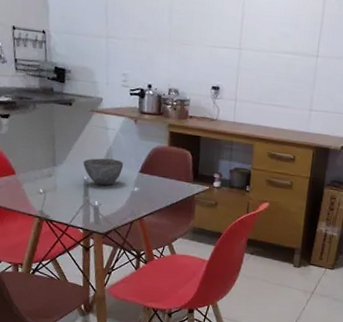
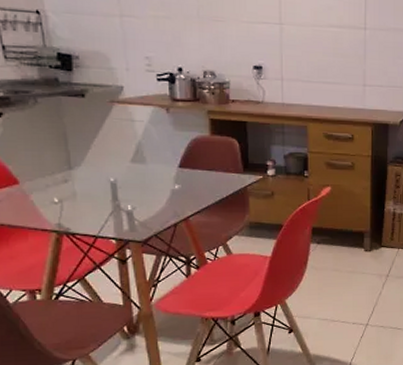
bowl: present [83,158,124,186] -> none [107,155,159,186]

